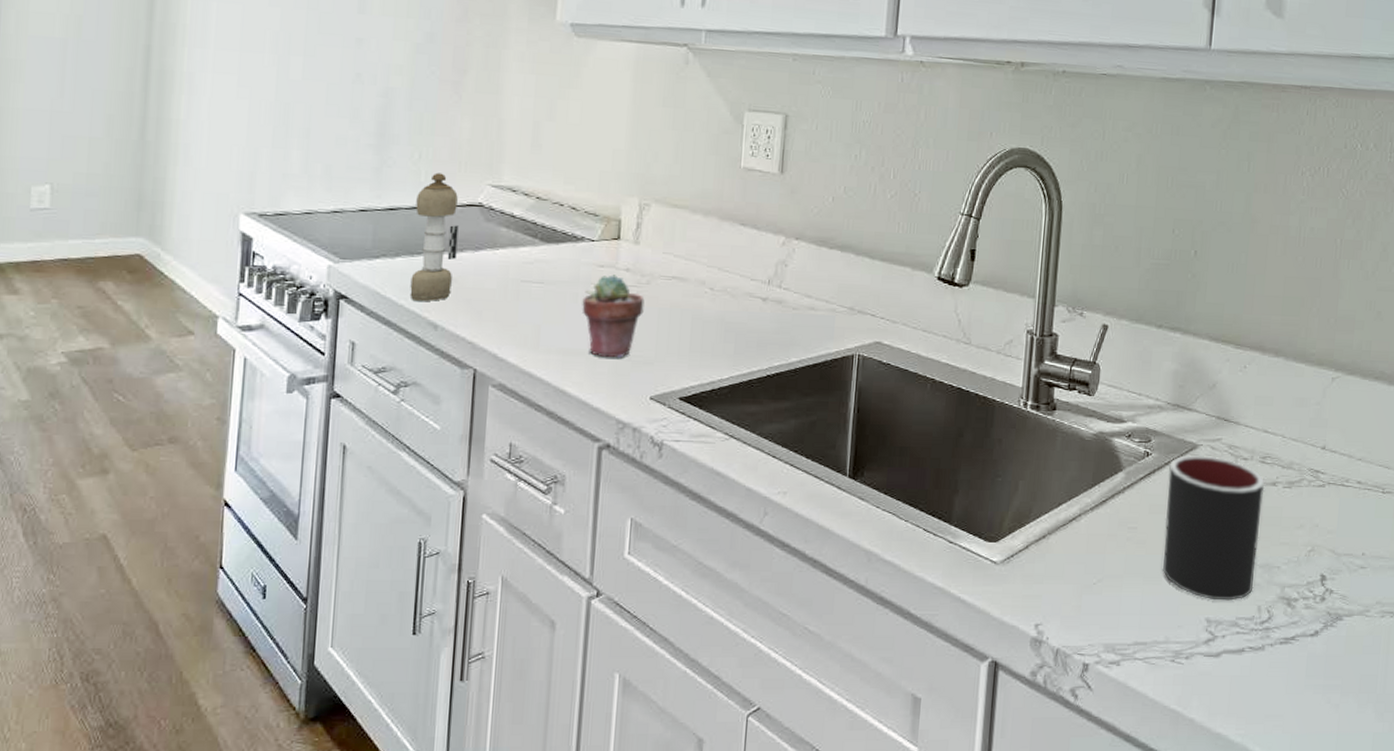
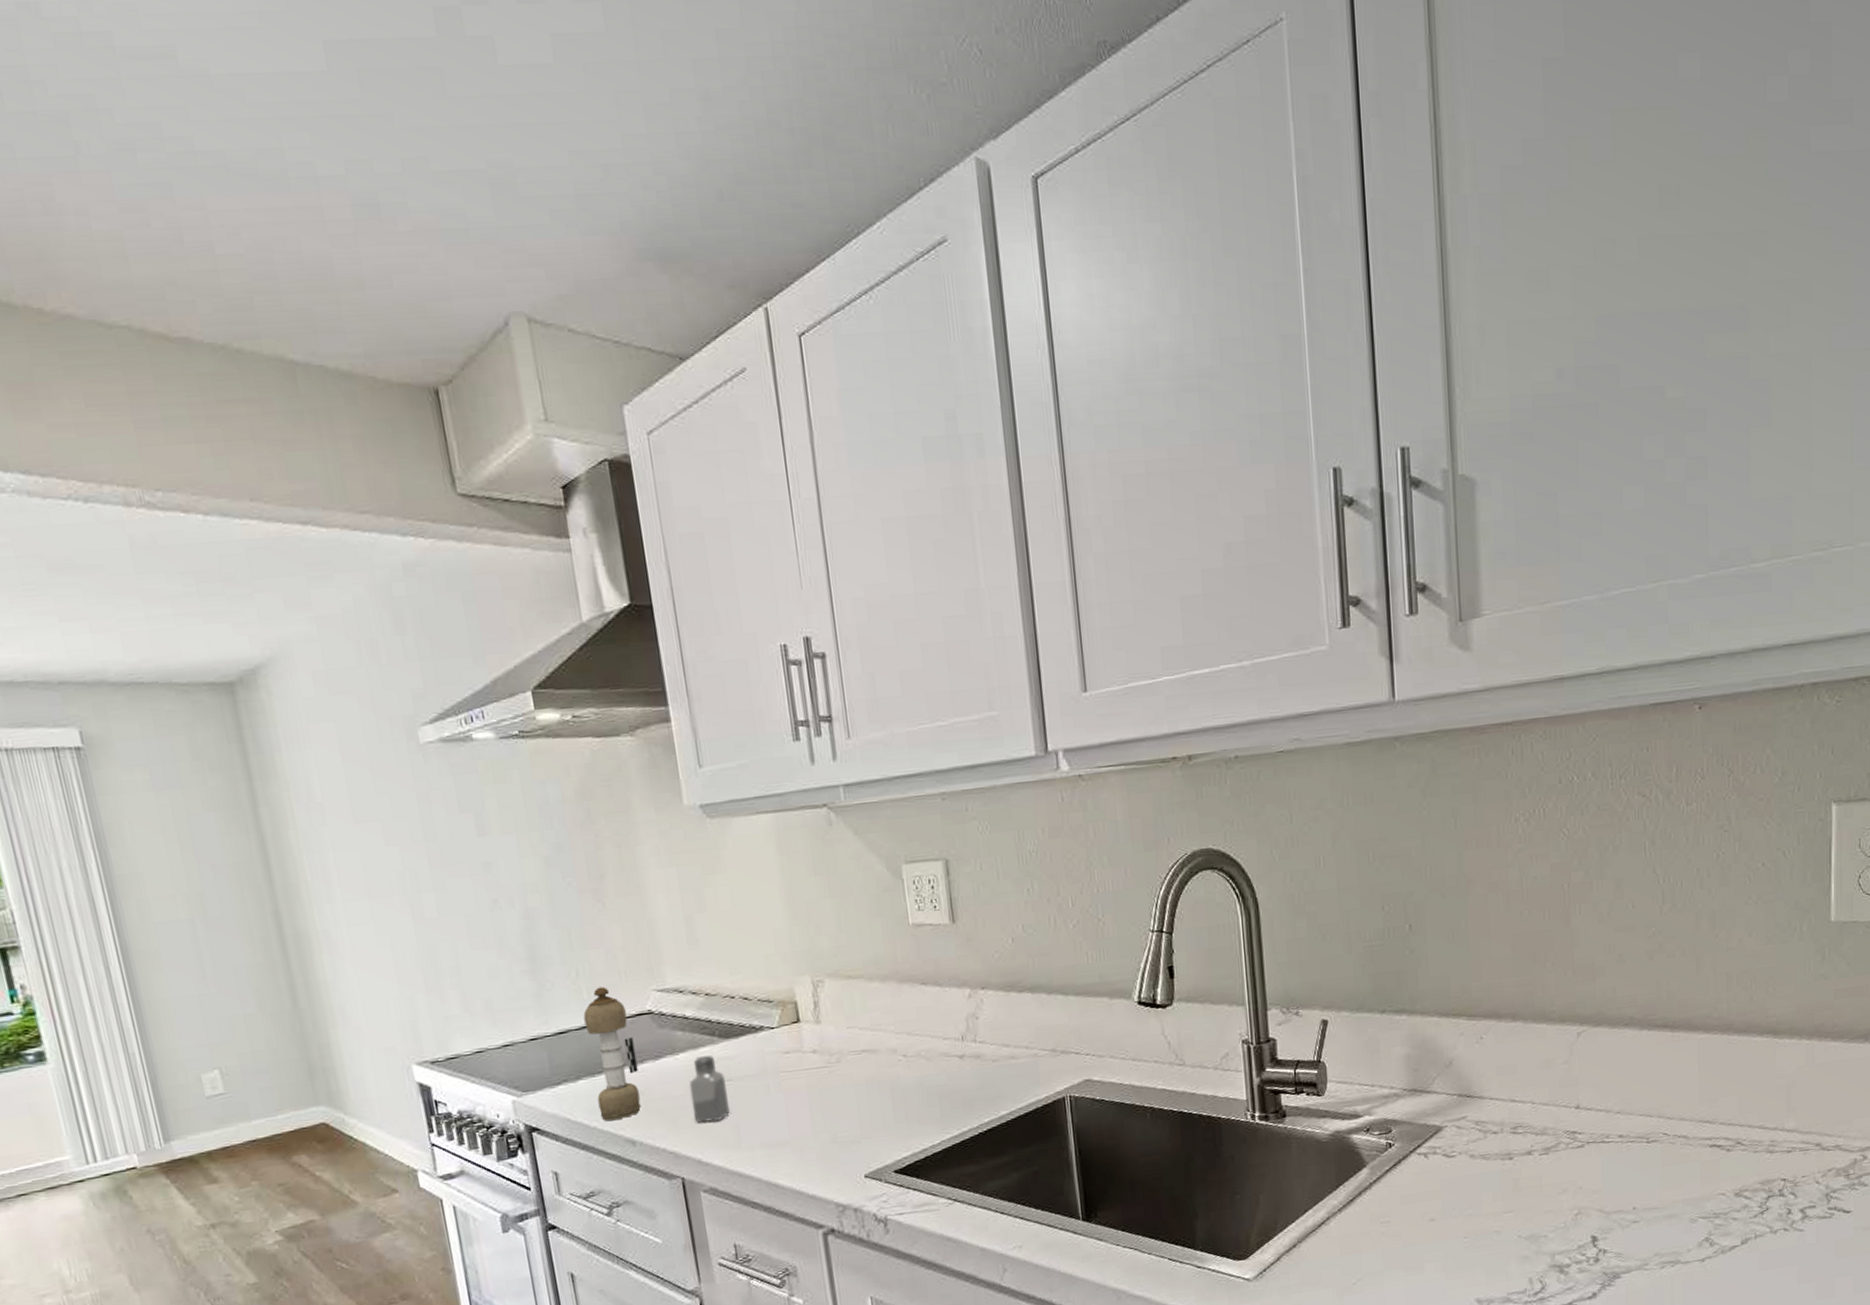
saltshaker: none [499,254,537,321] -> present [689,1055,730,1123]
potted succulent: present [582,275,645,358] -> none [775,1059,840,1144]
mug: present [1162,455,1265,601] -> none [1415,1135,1522,1280]

